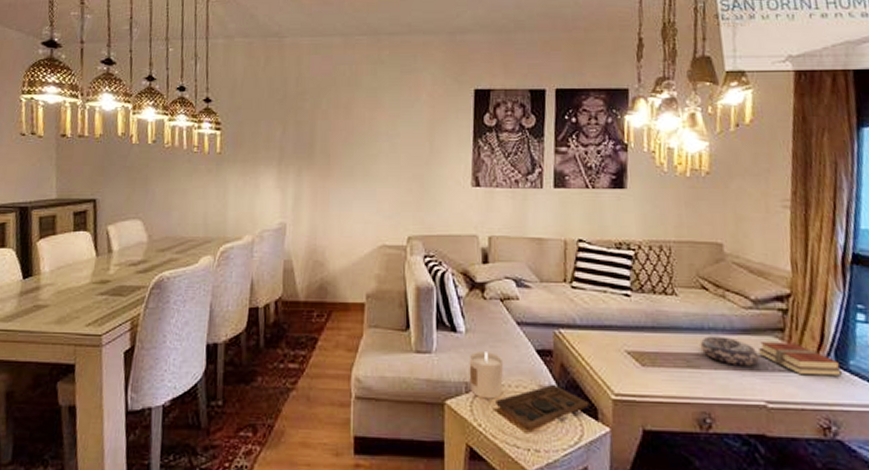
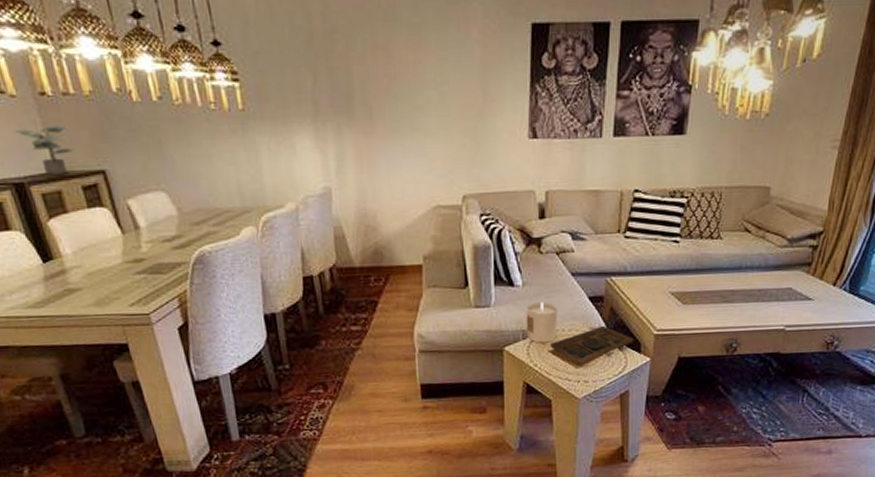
potted plant: none [33,160,76,201] -> present [13,125,74,175]
decorative bowl: present [700,336,759,366] -> none [736,273,785,298]
books: present [757,342,843,376] -> none [785,275,853,302]

